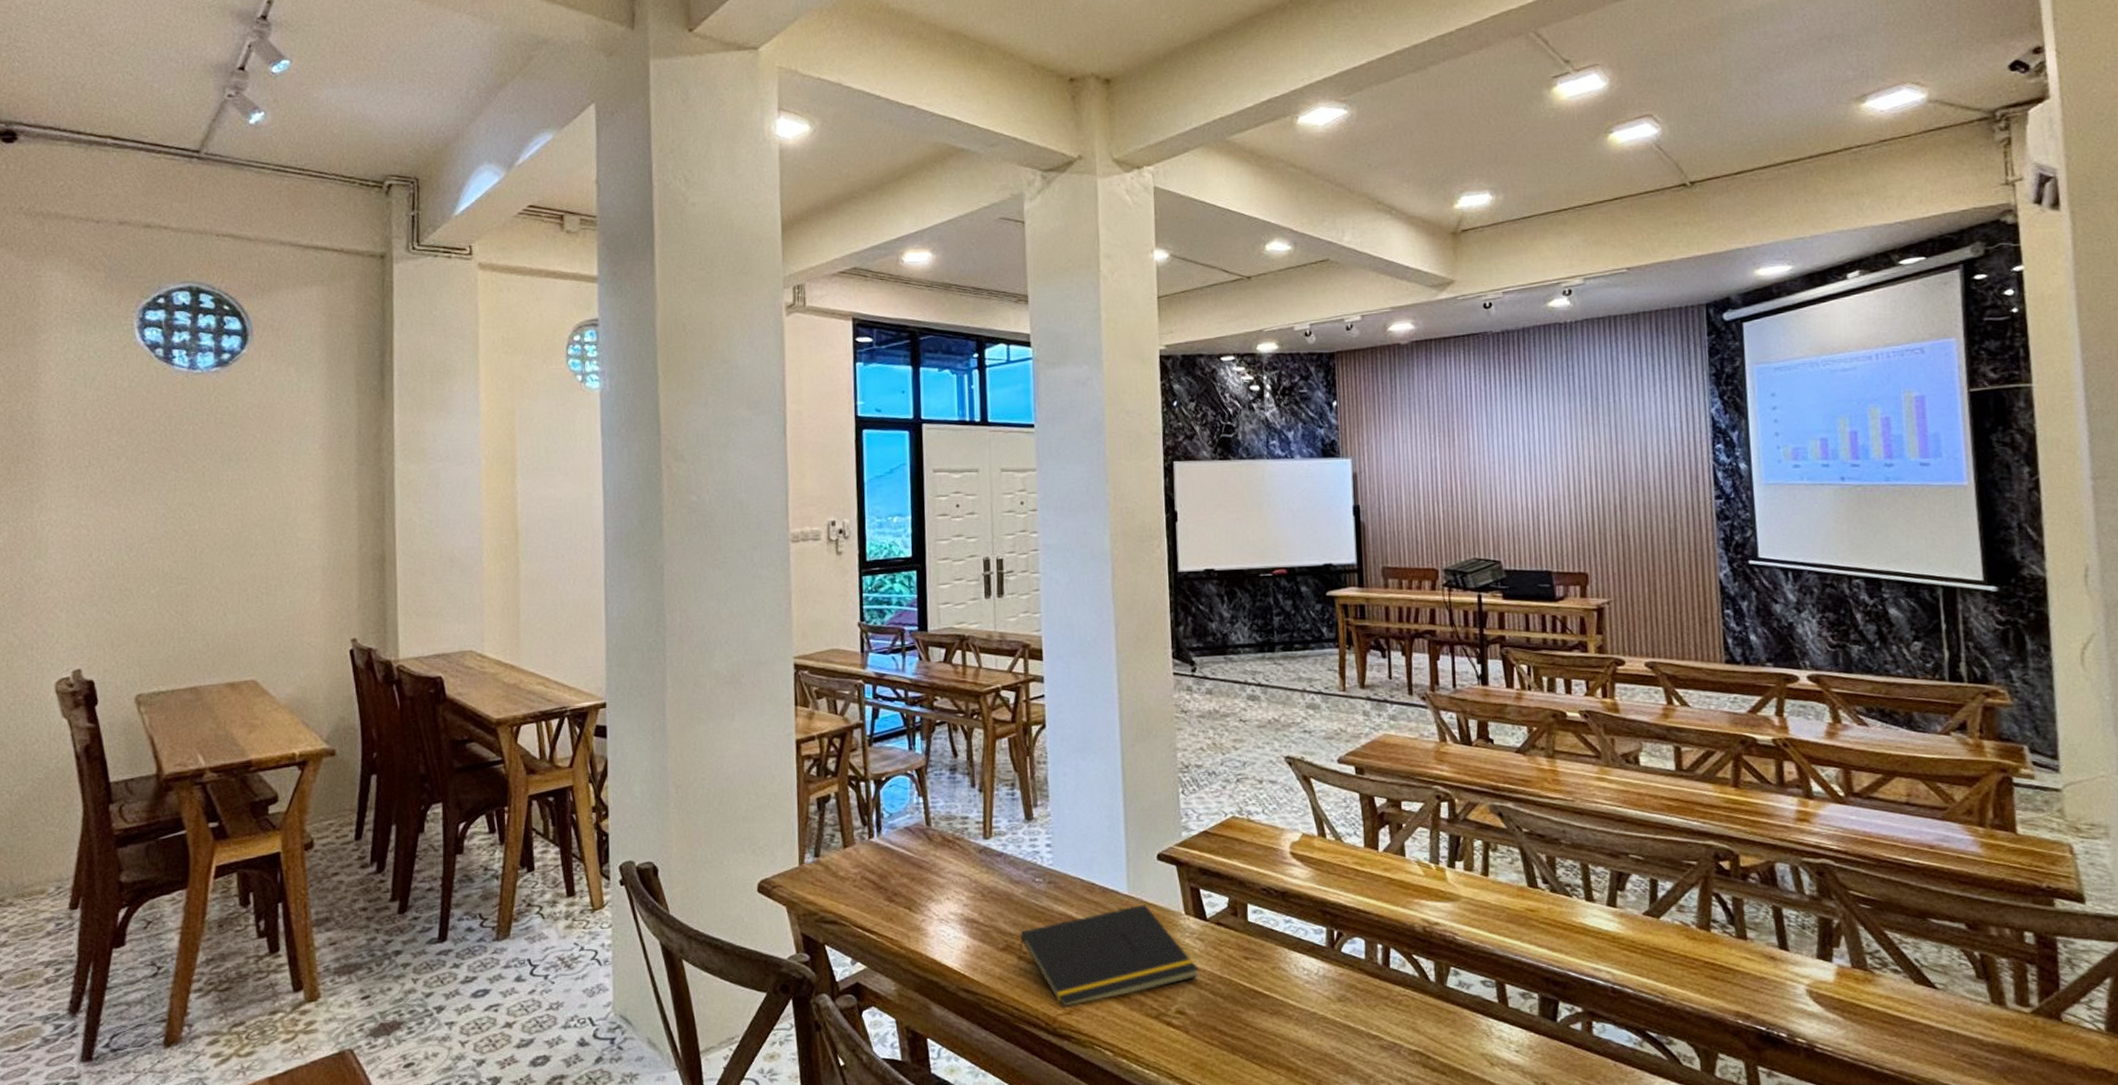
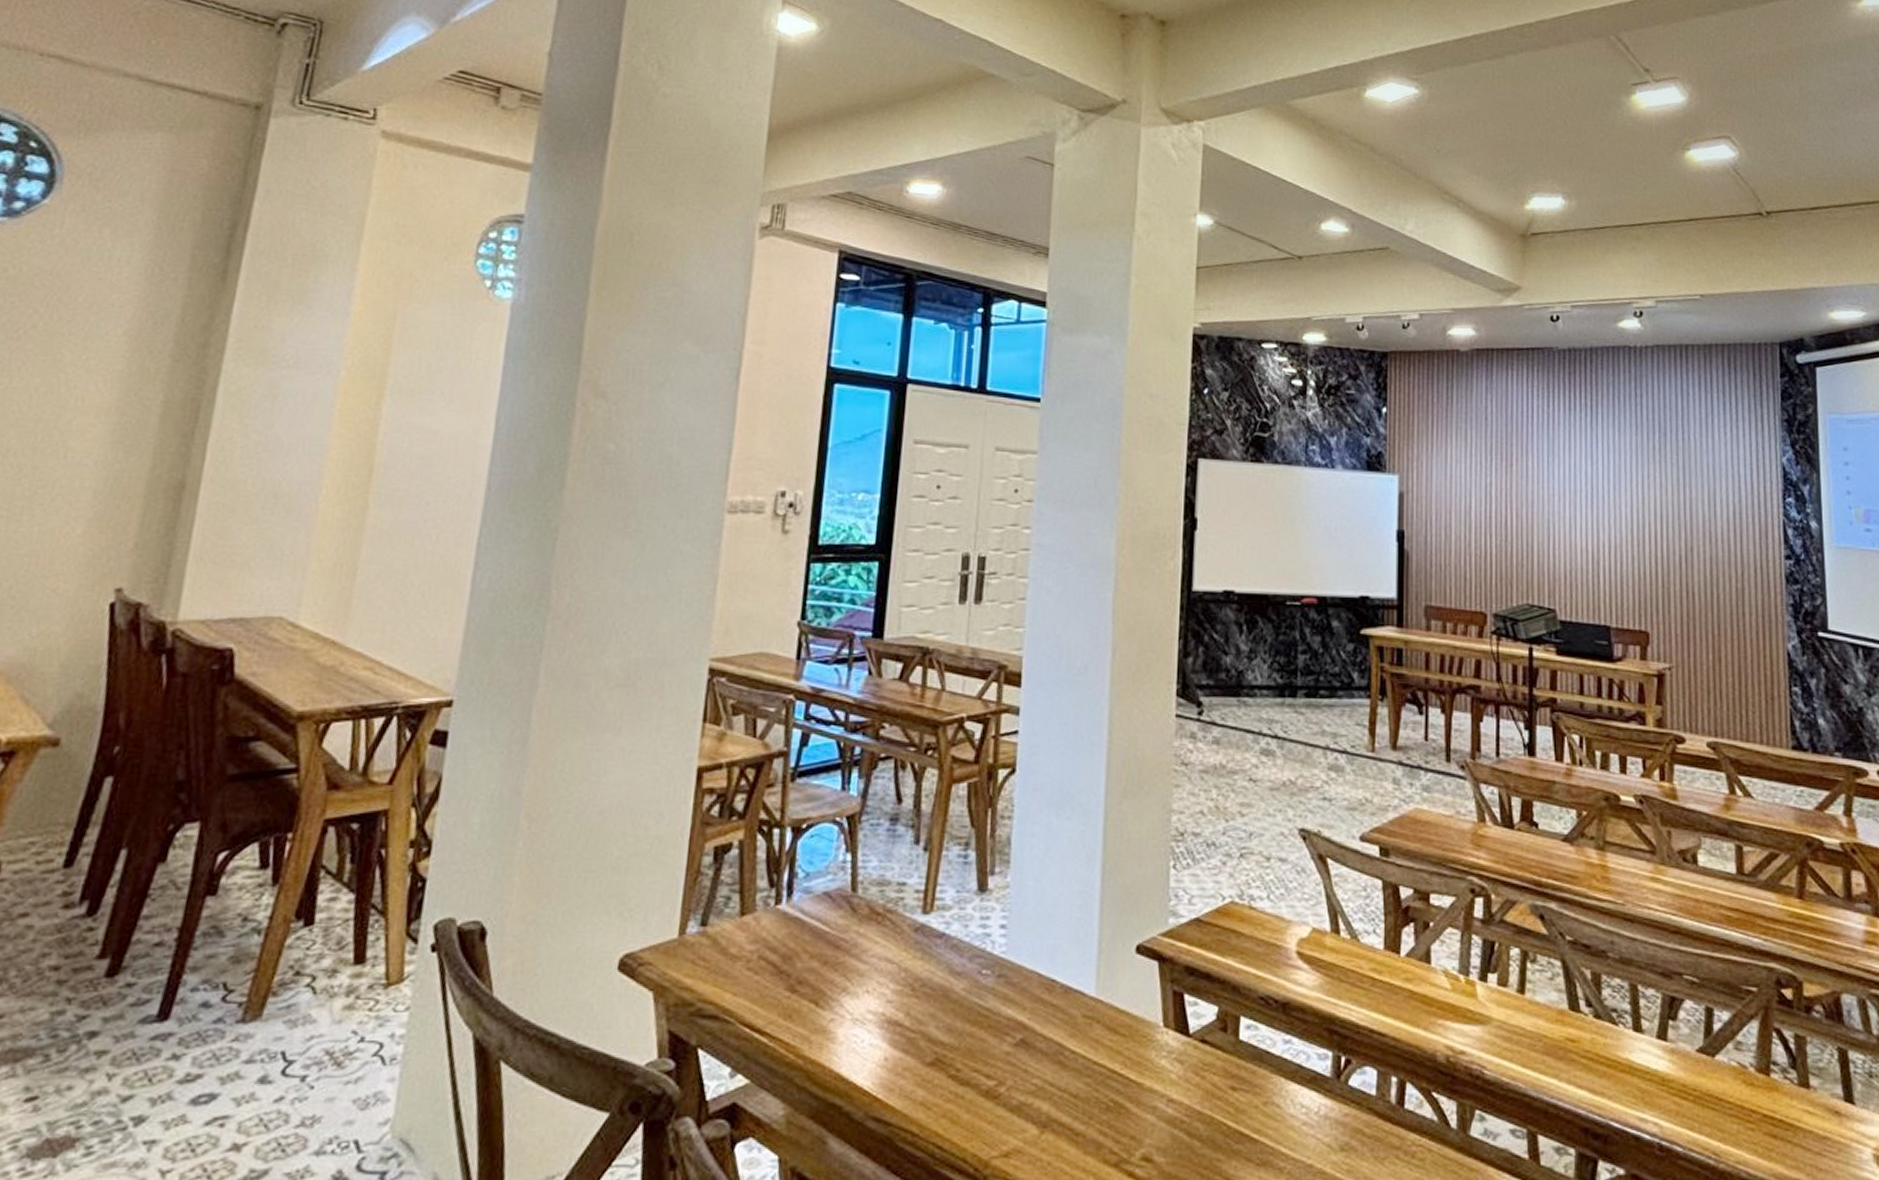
notepad: present [1018,904,1199,1007] -> none [948,1010,1174,1146]

